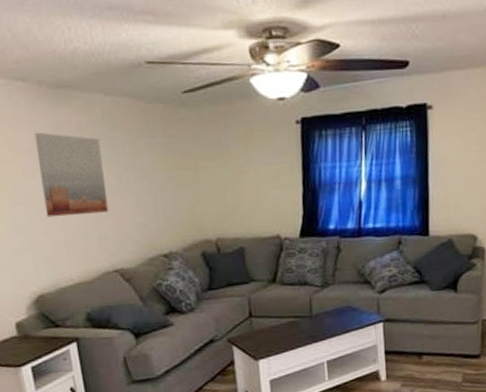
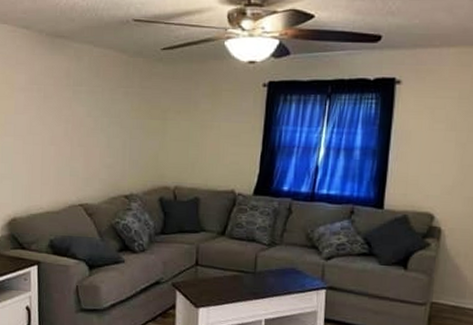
wall art: present [34,132,109,218] -> none [29,74,84,151]

